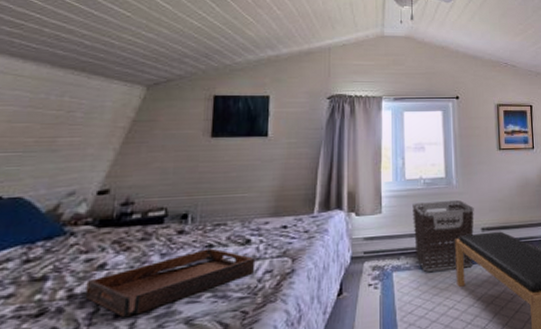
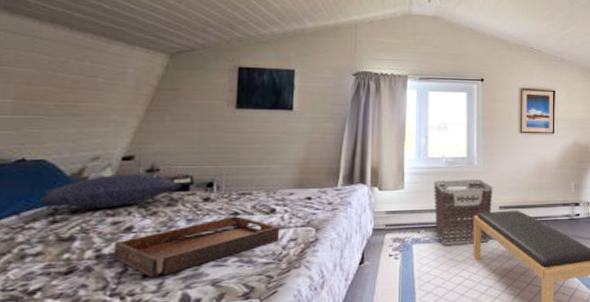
pillow: none [15,208,156,247] -> present [41,174,182,209]

